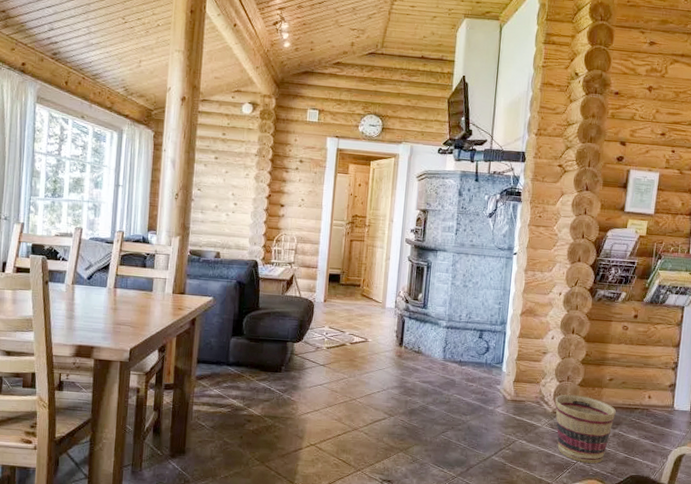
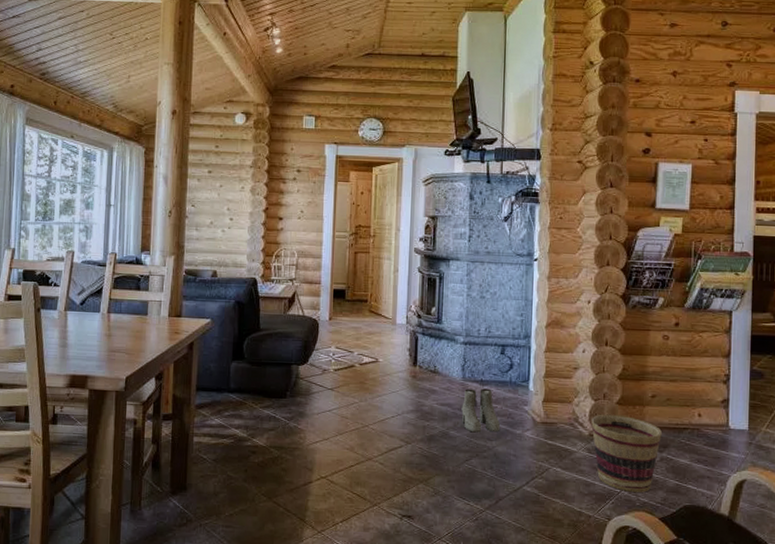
boots: none [441,368,475,408] -> present [461,388,500,433]

